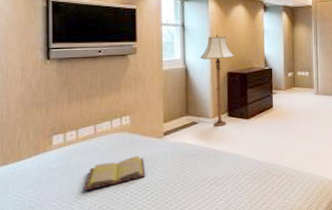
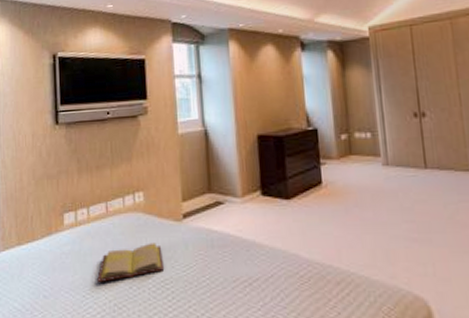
floor lamp: present [200,34,235,127] -> none [222,85,266,209]

